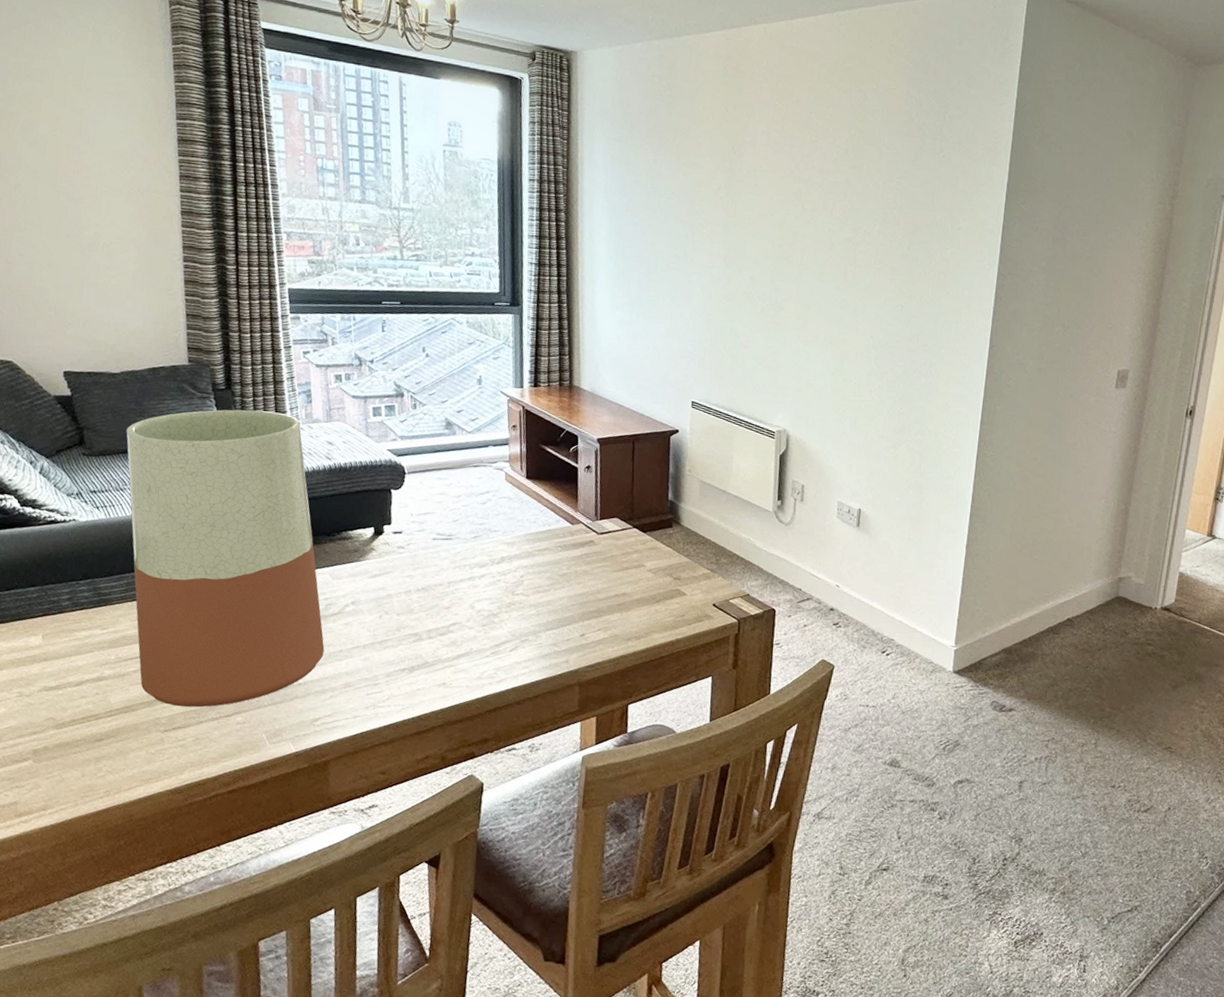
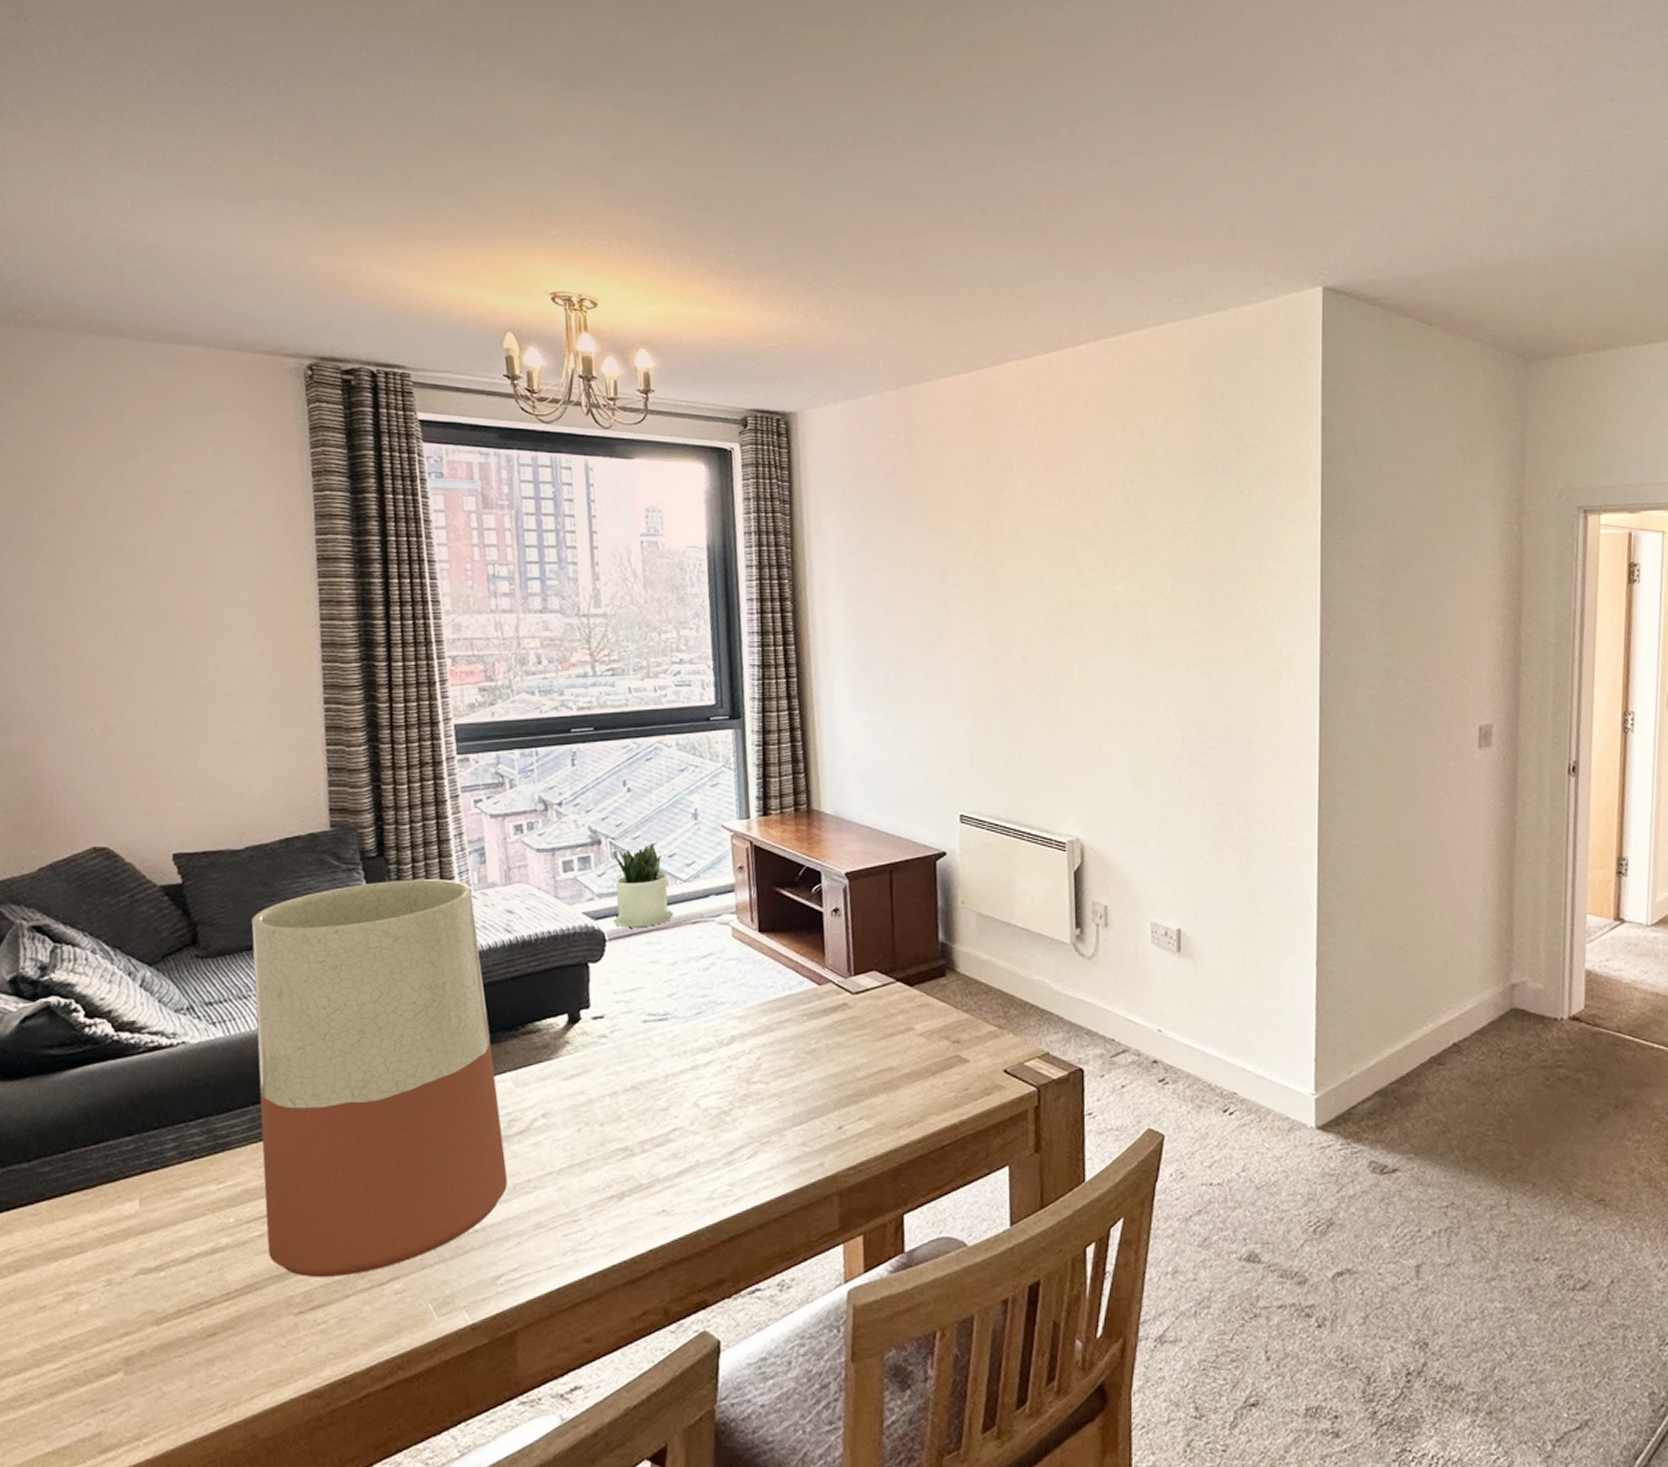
planter: none [411,399,460,466] -> present [612,842,673,928]

